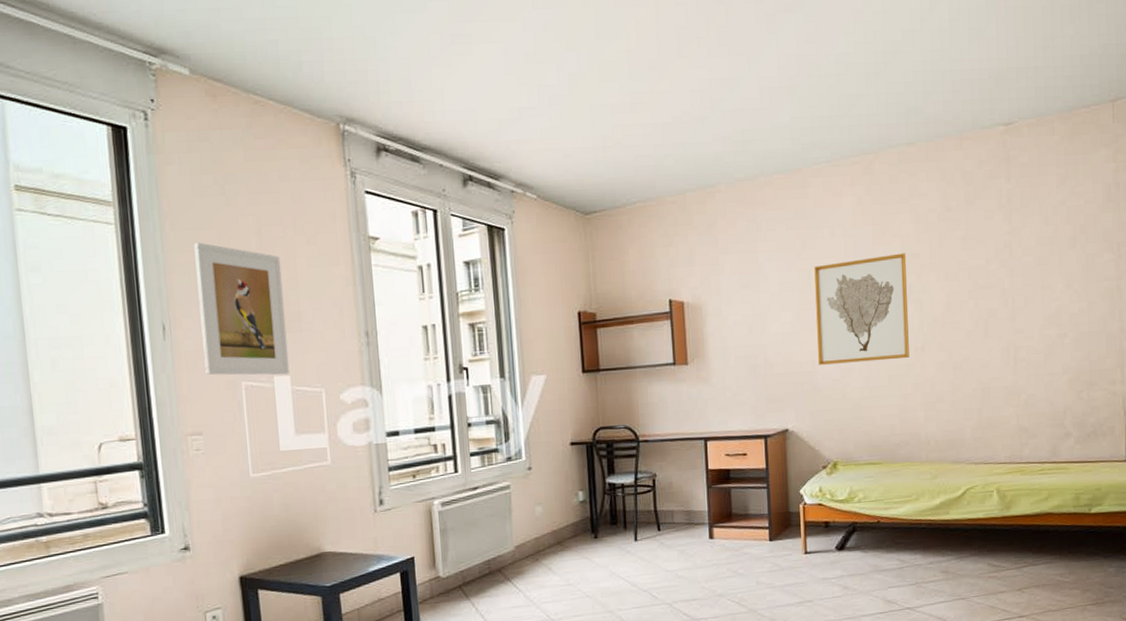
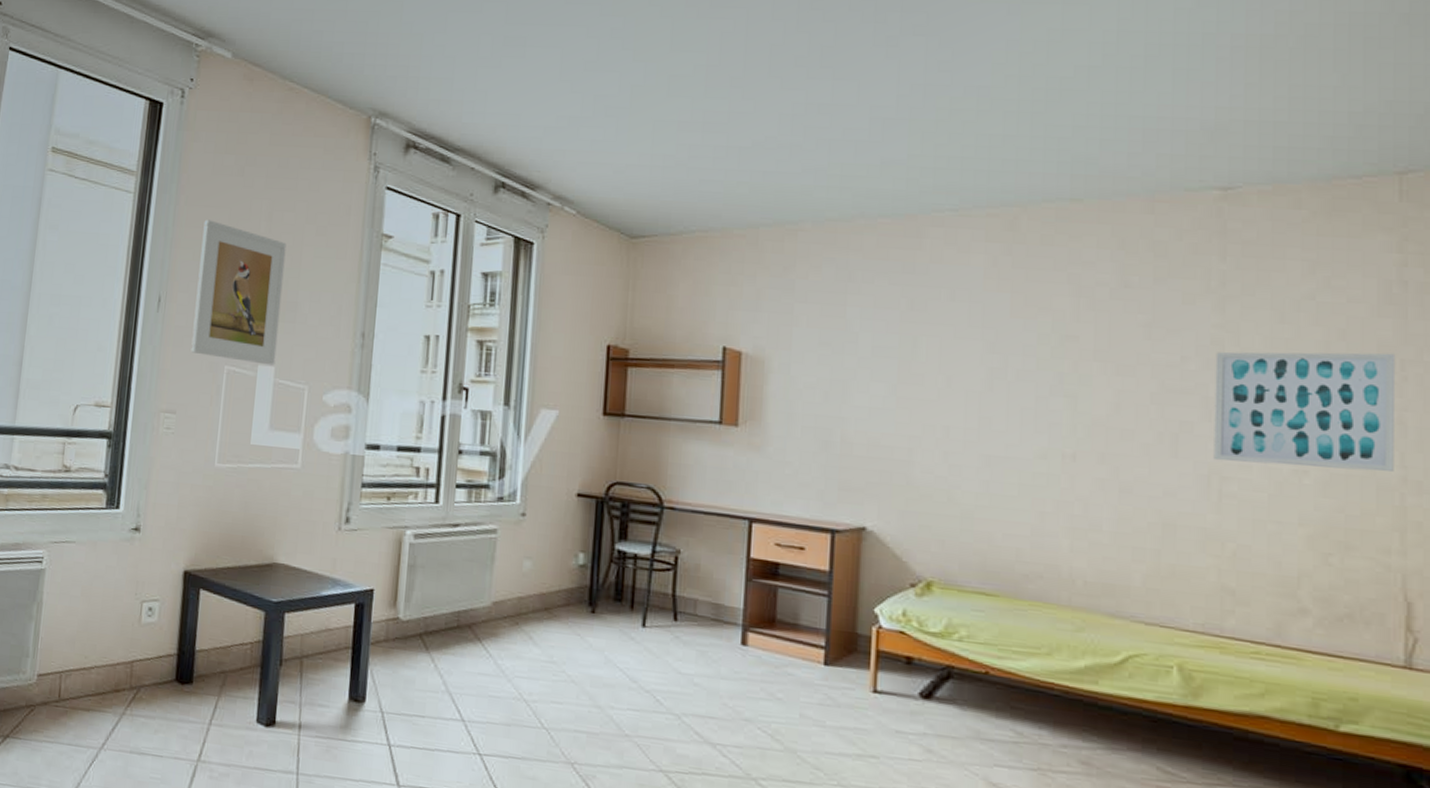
wall art: present [814,253,909,365] -> none [916,331,1058,465]
wall art: none [1007,238,1116,336] -> present [1214,351,1396,473]

